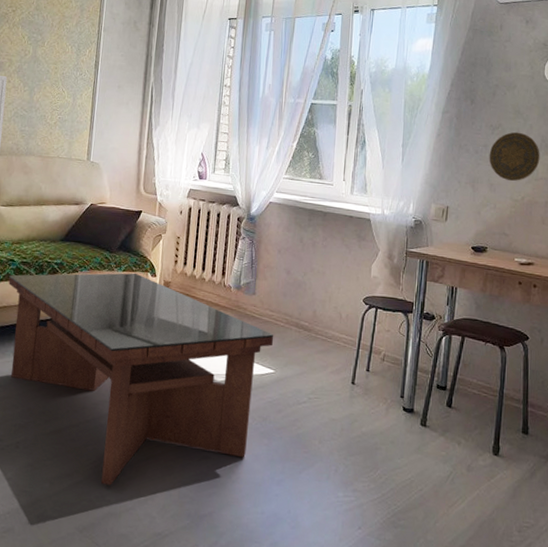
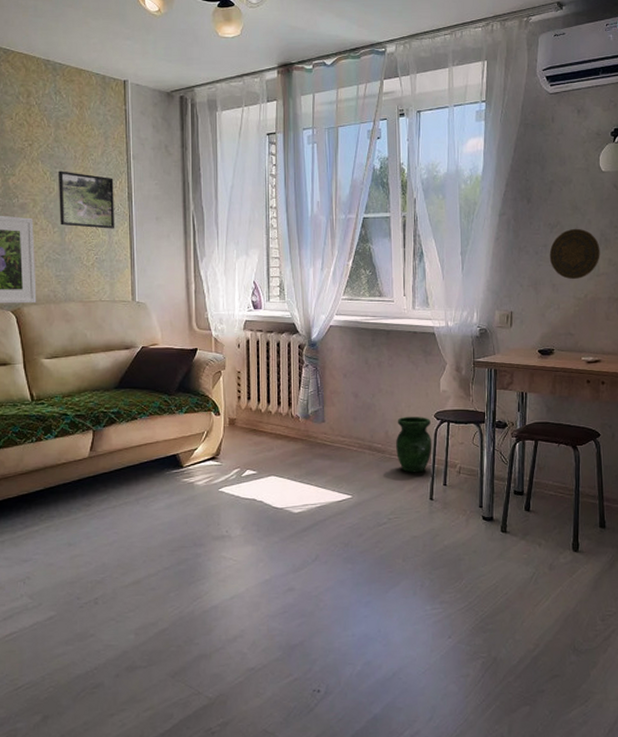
coffee table: present [8,272,274,485] -> none [64,413,348,629]
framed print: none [31,36,84,93] -> present [59,171,115,229]
vase: none [322,298,359,356] -> present [396,416,432,473]

